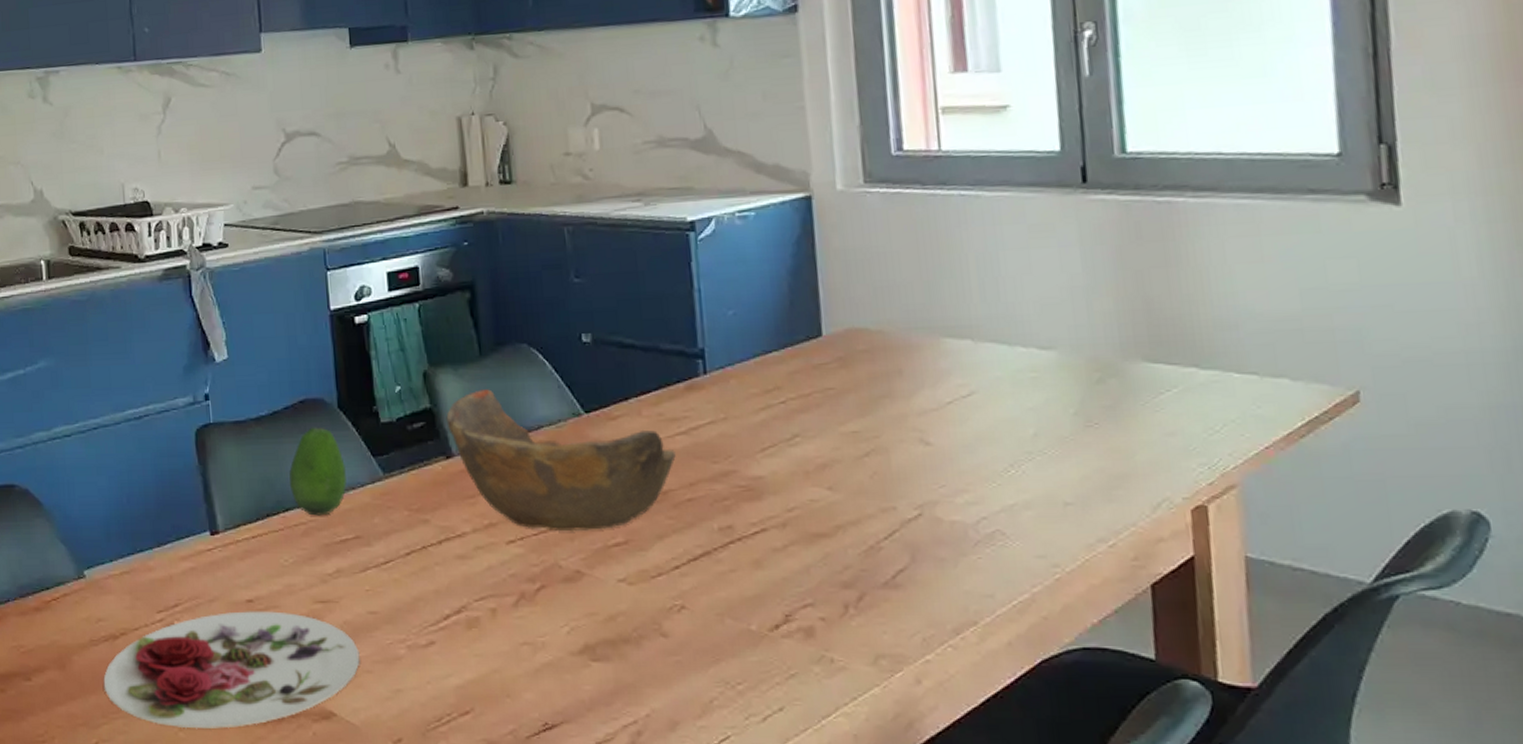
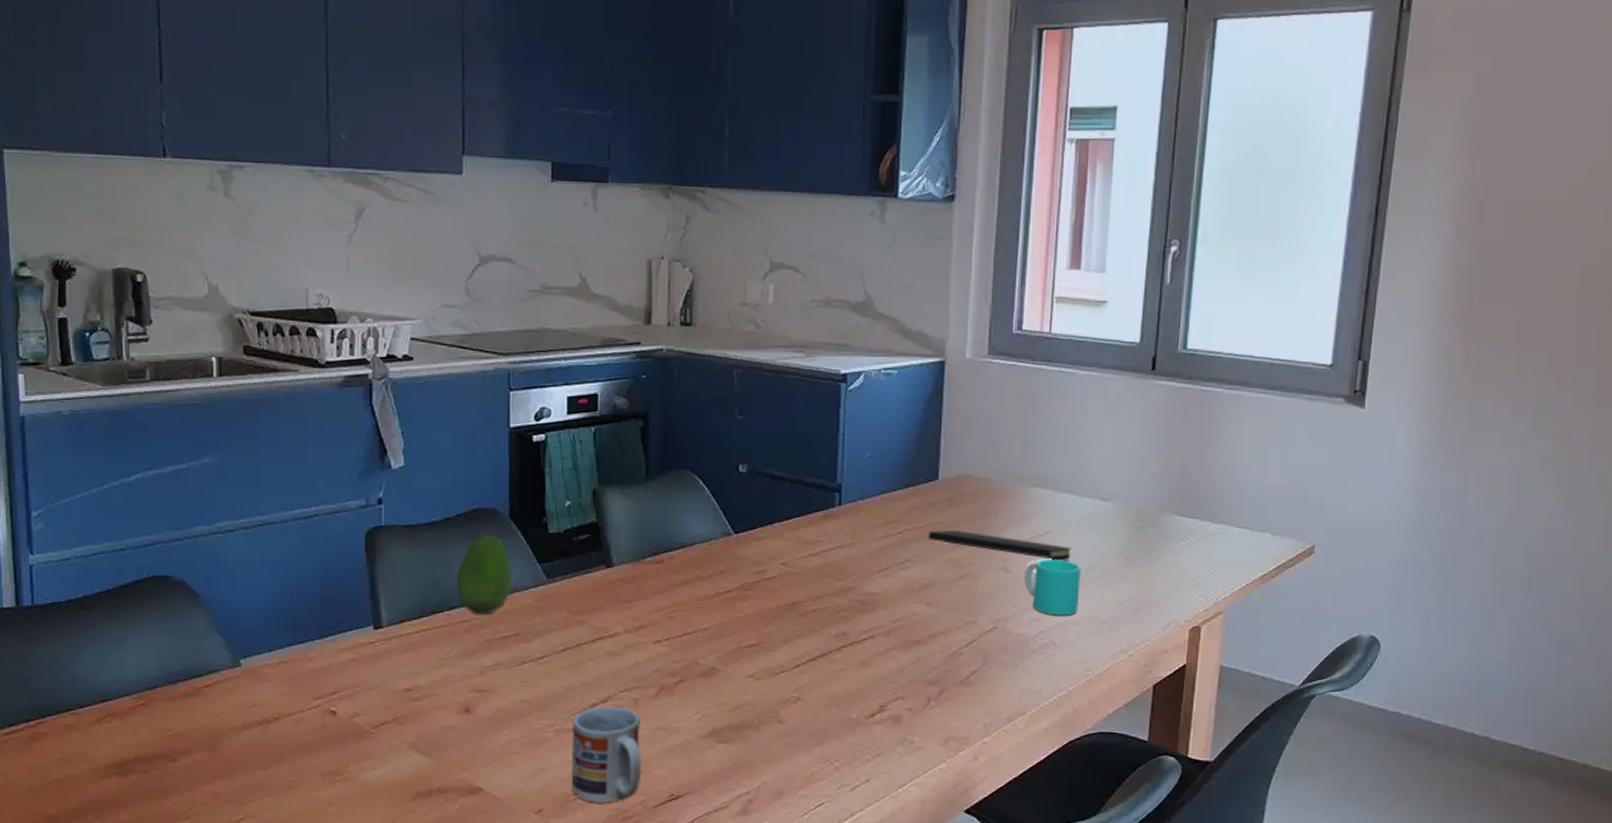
plate: present [103,611,360,729] -> none [254,699,510,804]
cup: none [425,618,508,732] -> present [571,706,641,803]
bowl: present [446,389,676,532] -> none [610,508,807,635]
notepad: none [817,395,1009,426] -> present [928,529,1072,559]
cup: none [949,425,1030,497] -> present [1024,558,1081,616]

